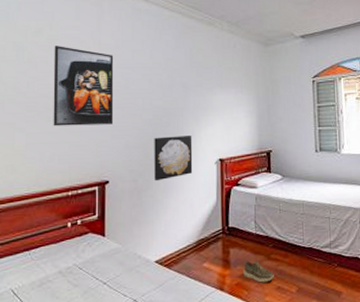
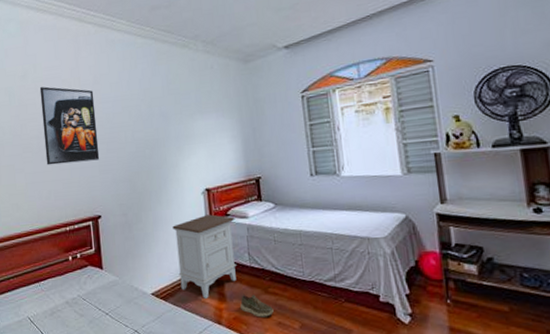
wall art: present [154,136,193,181] -> none [139,166,180,215]
nightstand: none [183,183,245,265] -> present [172,214,236,299]

